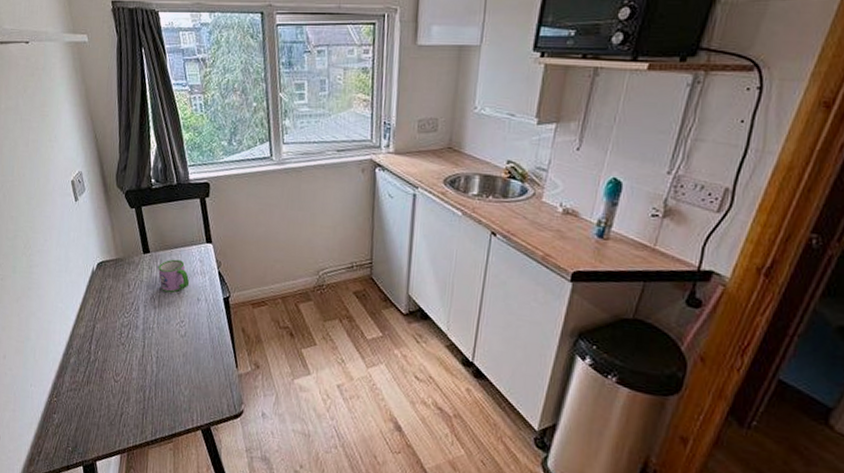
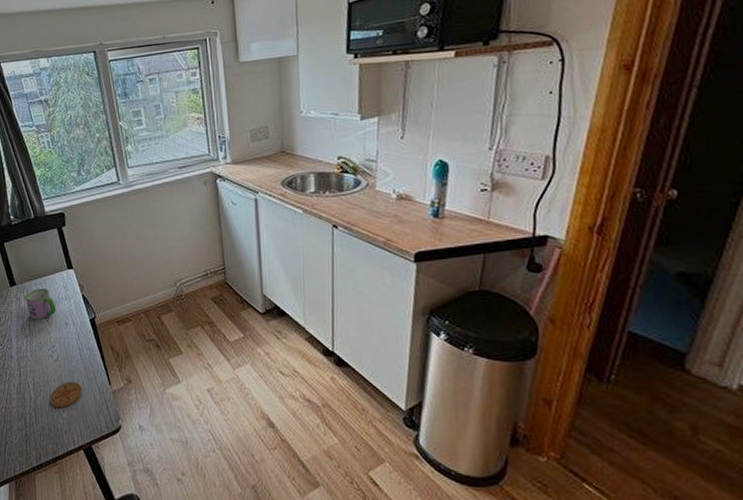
coaster: none [173,359,208,386] -> present [50,382,82,409]

